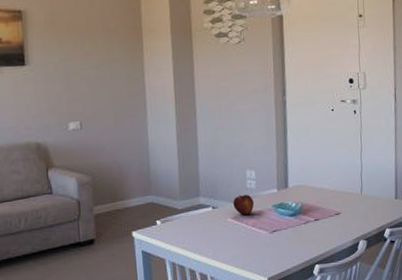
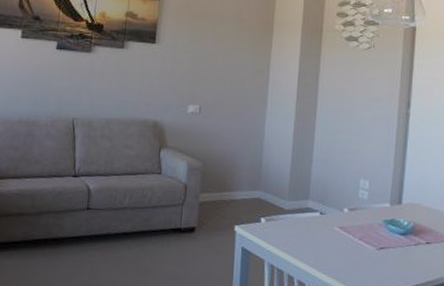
fruit: present [233,194,254,216] -> none [342,203,364,227]

